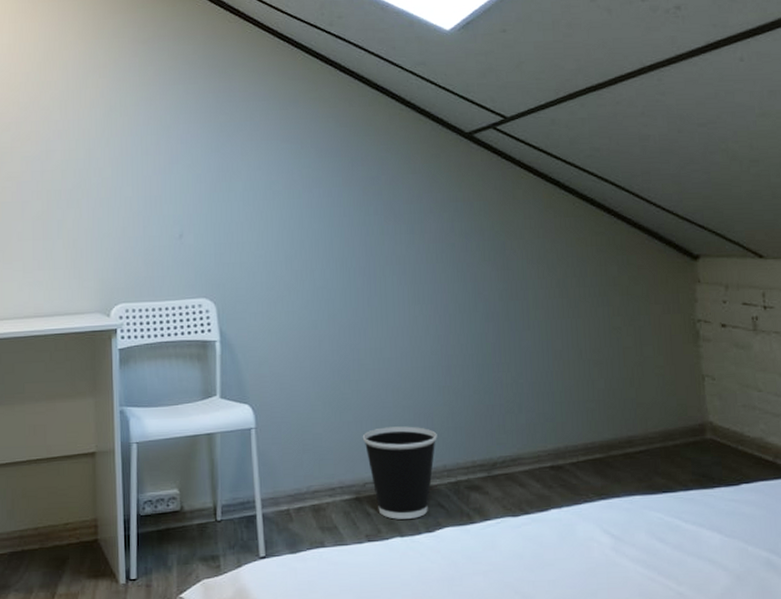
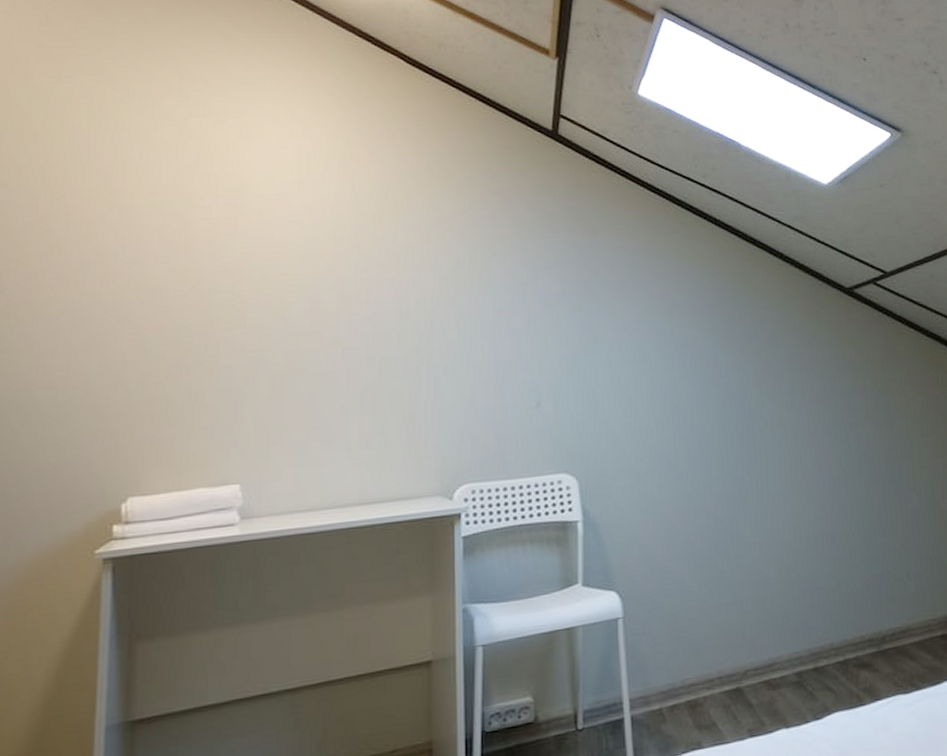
wastebasket: present [362,426,437,519] -> none [742,602,824,709]

